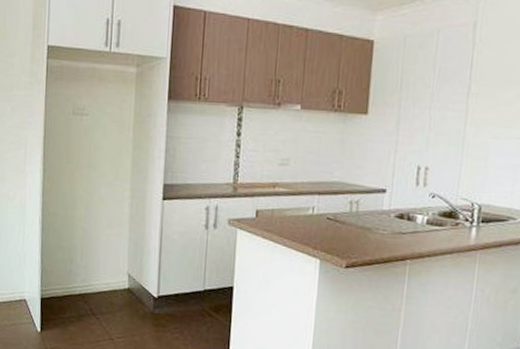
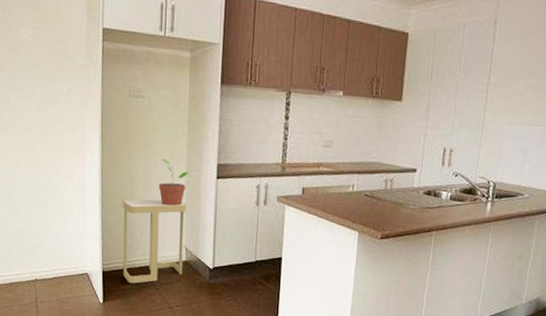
side table: none [62,221,130,312] -> present [122,199,187,284]
potted plant: none [100,179,134,229] -> present [158,159,189,206]

